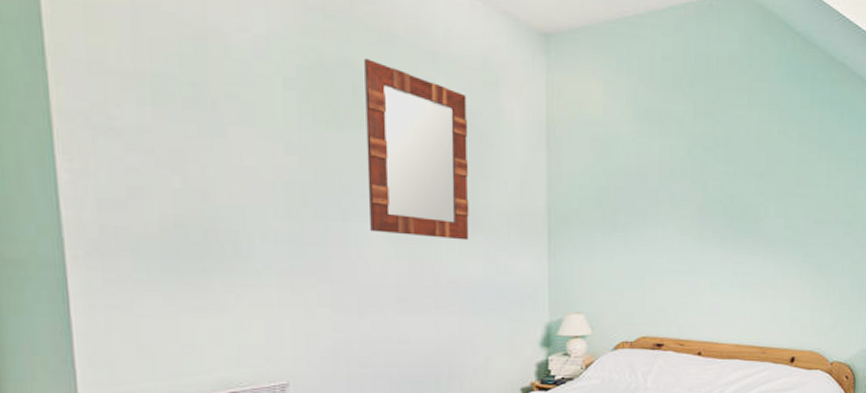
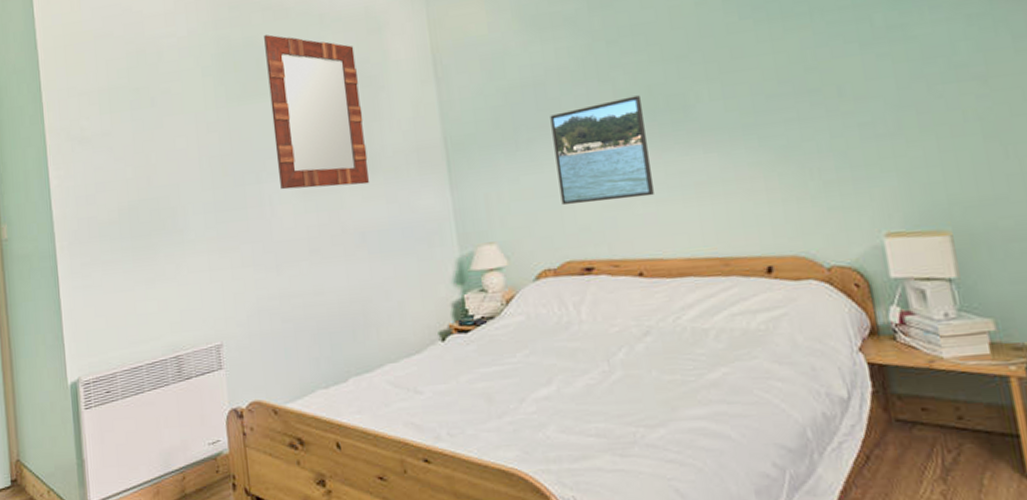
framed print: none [645,201,723,290] -> present [550,95,654,205]

